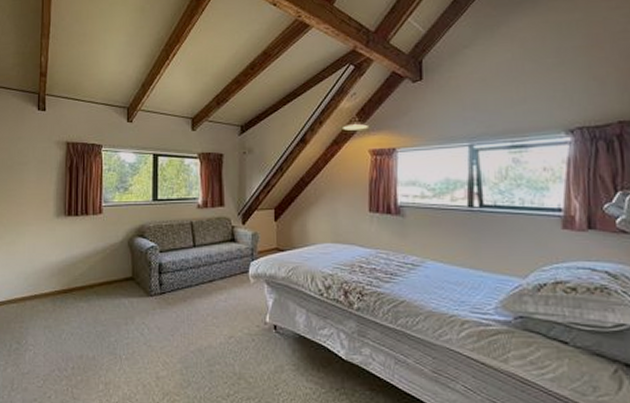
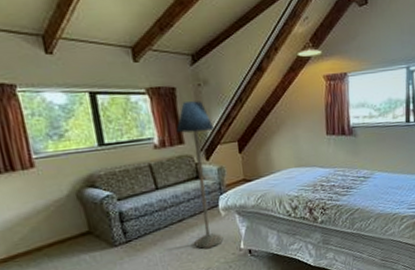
floor lamp: none [219,167,254,316] -> present [176,101,224,249]

